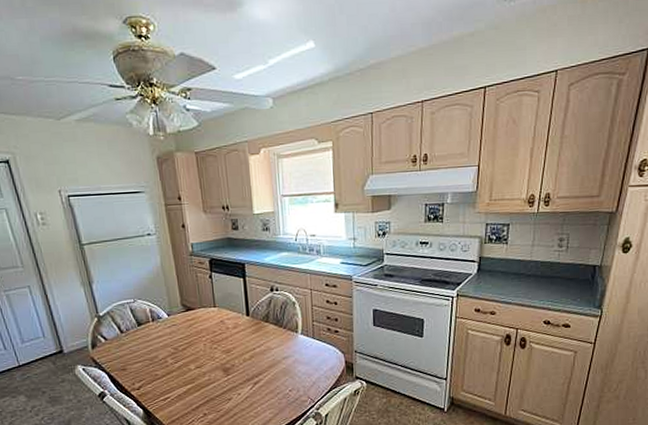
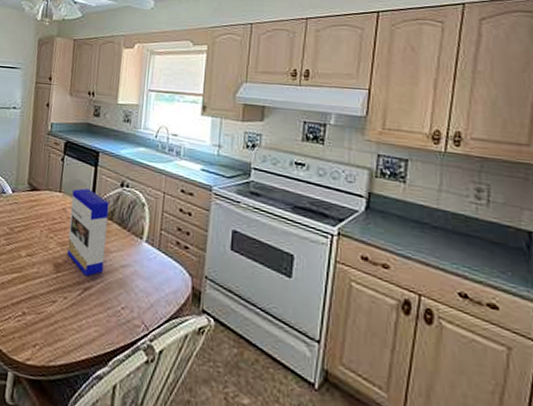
cereal box: none [226,299,268,373] -> present [66,188,109,276]

